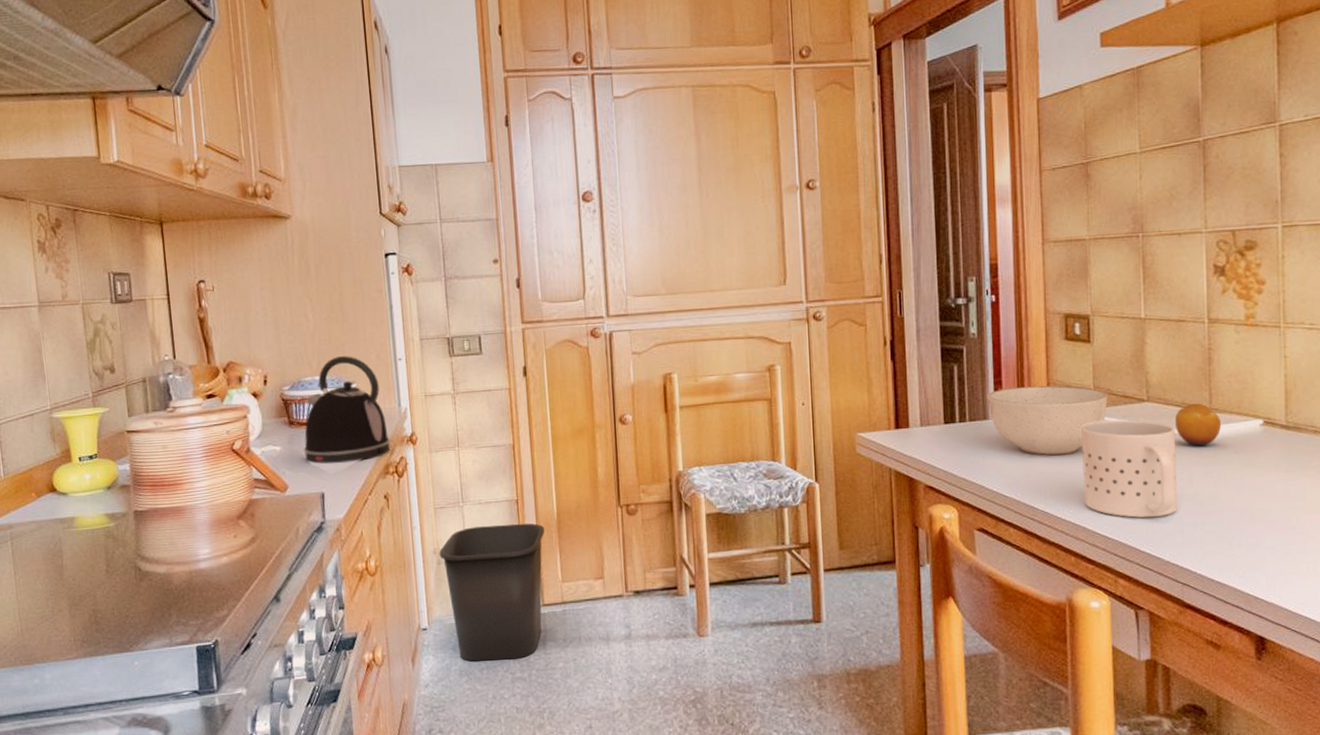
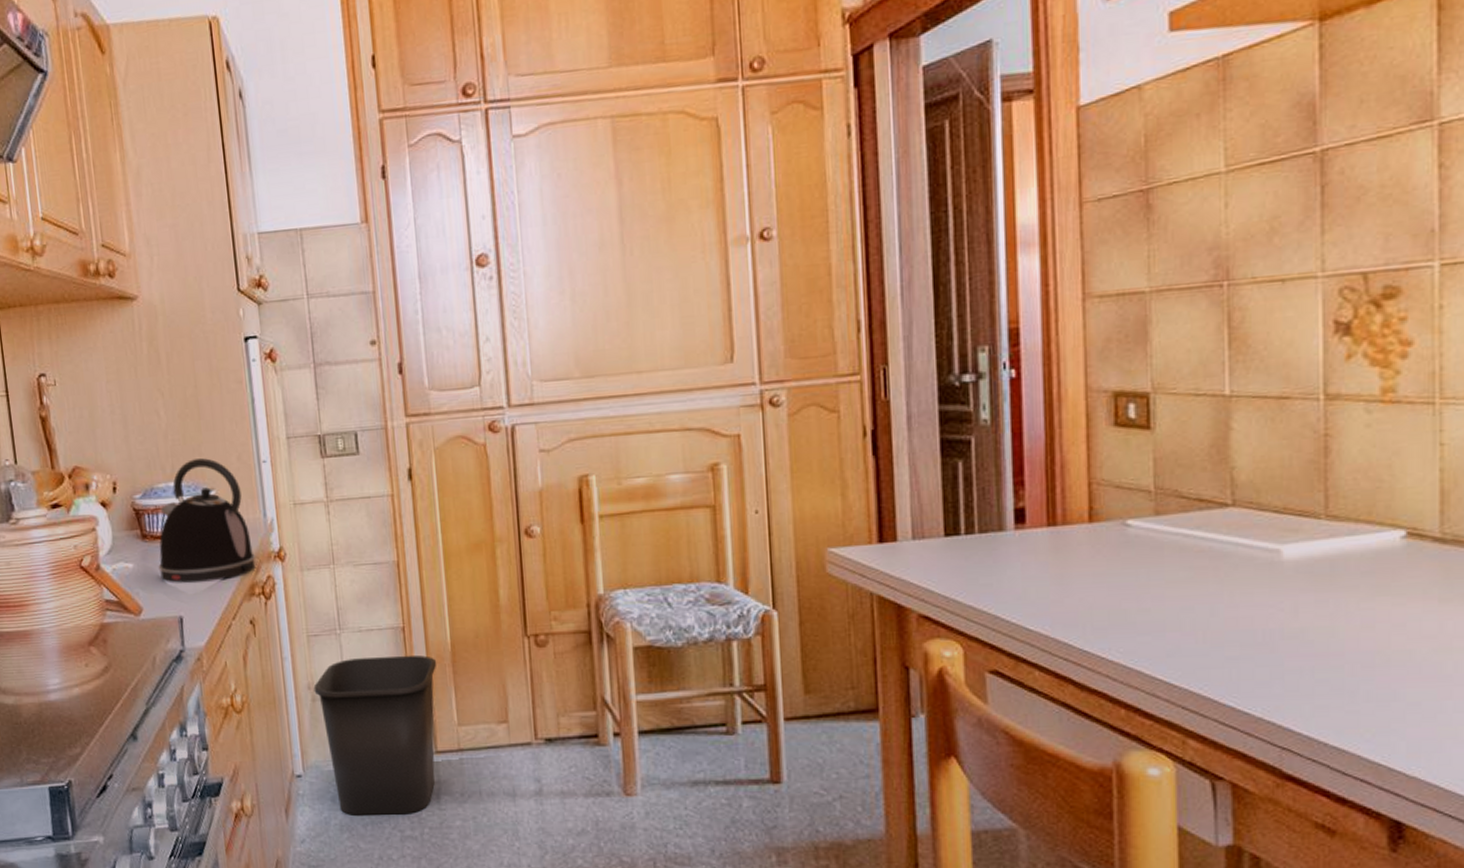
bowl: present [988,385,1108,456] -> none [1004,486,1175,578]
mug: present [1080,420,1177,518] -> none [1135,531,1275,661]
fruit: present [1174,403,1222,446] -> none [1272,508,1343,566]

